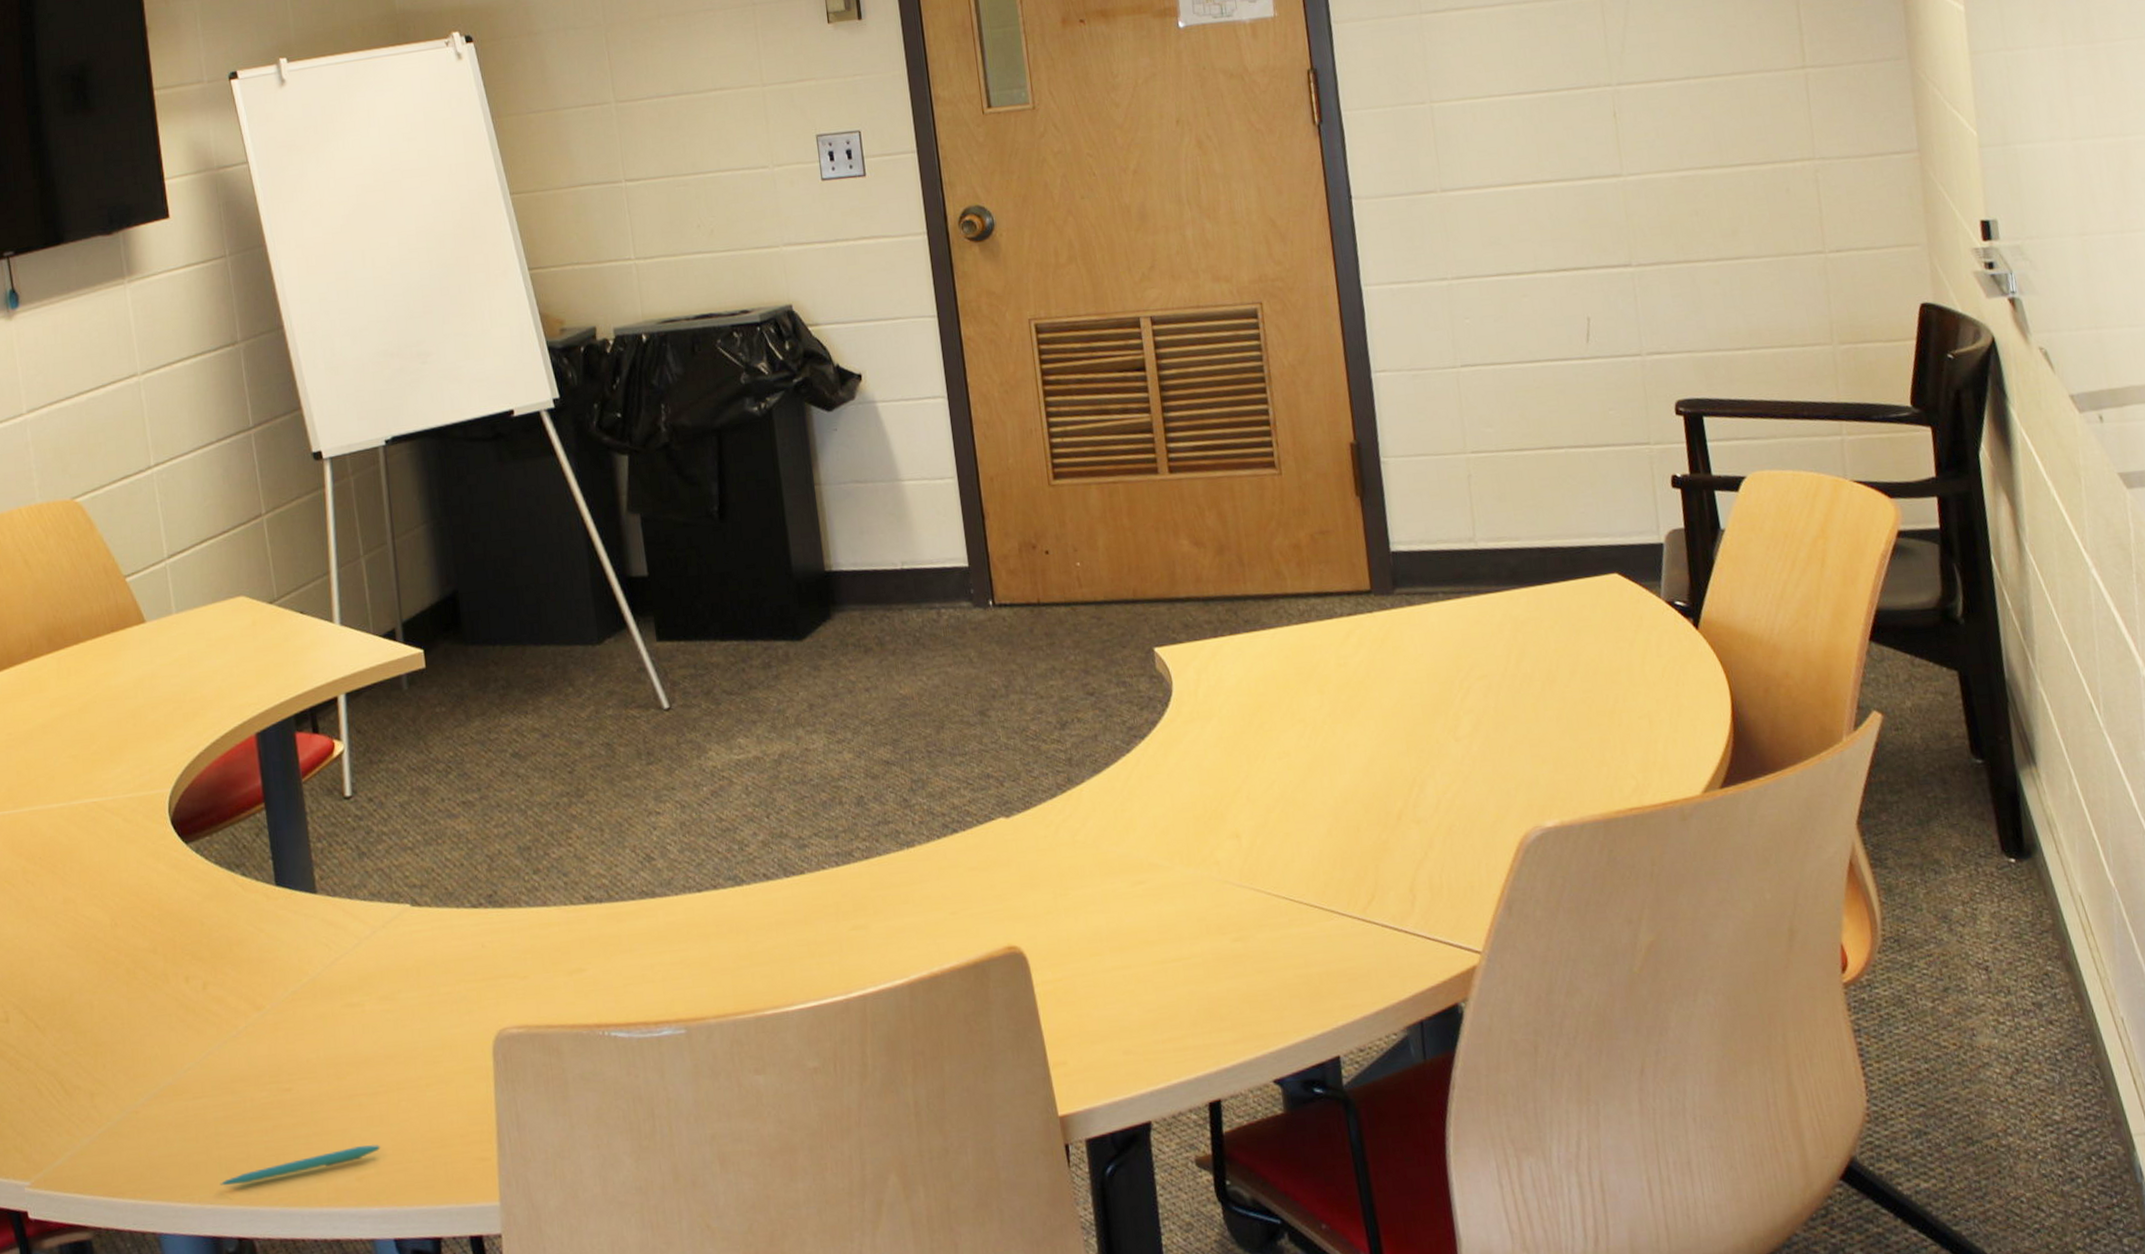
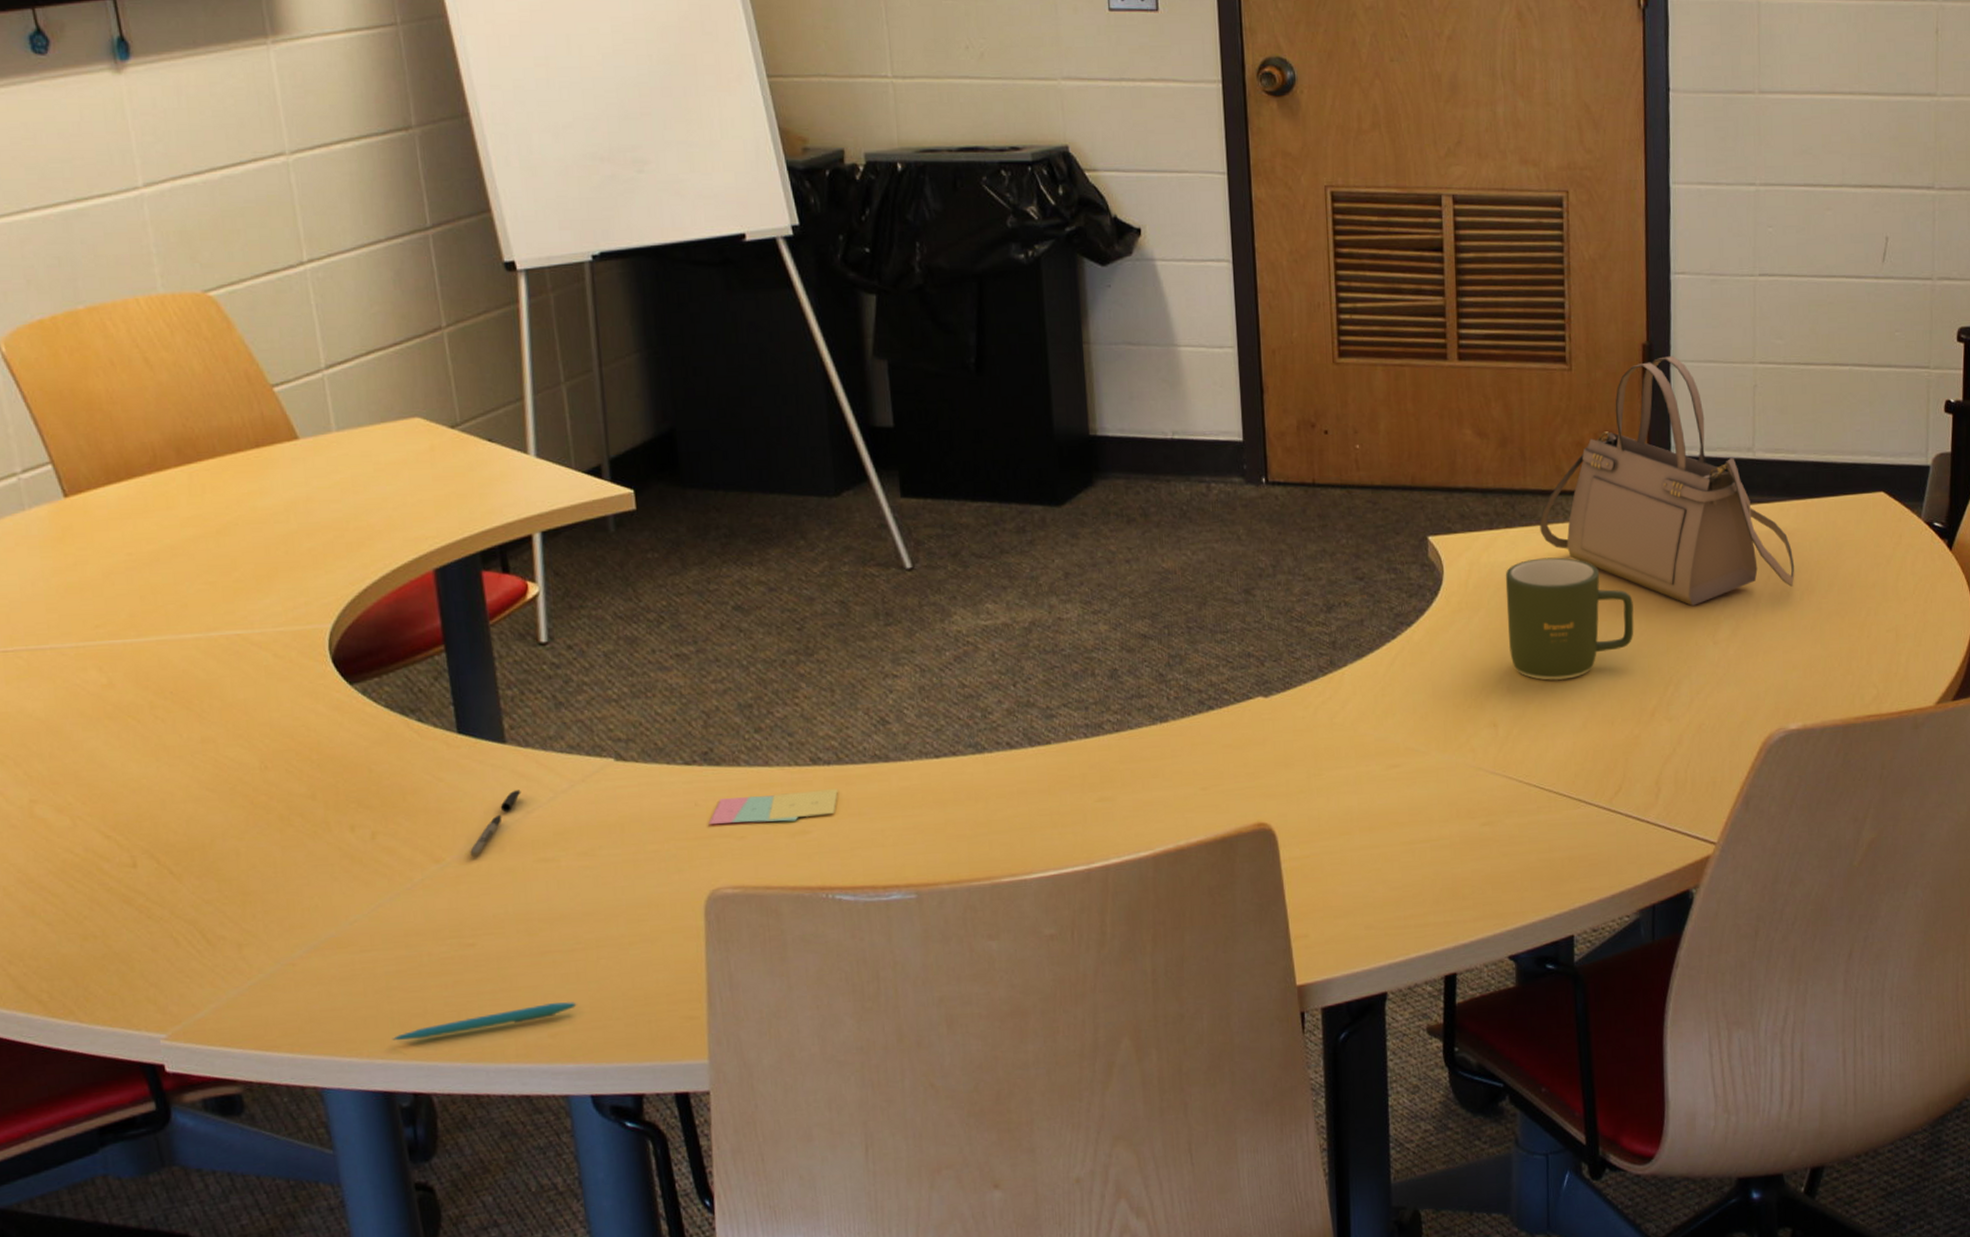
sharpie: none [286,937,330,1004] -> present [470,789,521,857]
sticky notes: none [494,926,610,965] -> present [708,789,838,824]
mug: none [1234,661,1371,787] -> present [1505,557,1634,680]
handbag: none [1263,452,1533,703] -> present [1539,356,1795,606]

